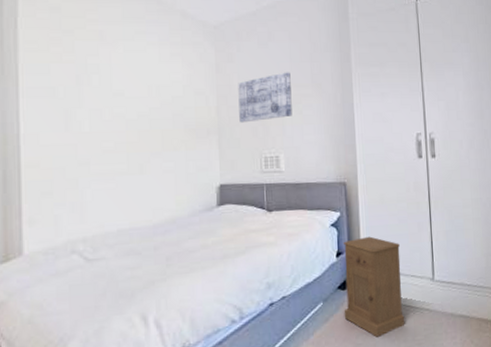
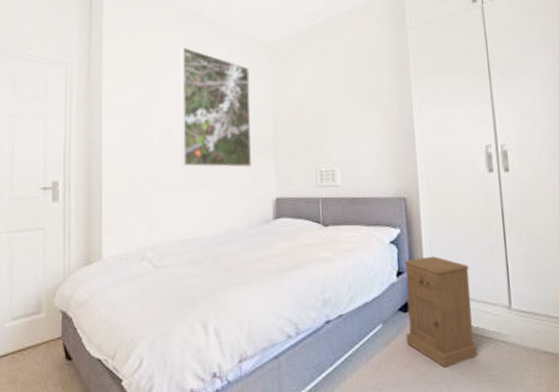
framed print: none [113,22,195,154] -> present [179,47,252,168]
wall art: present [238,72,292,123] -> none [293,85,348,137]

